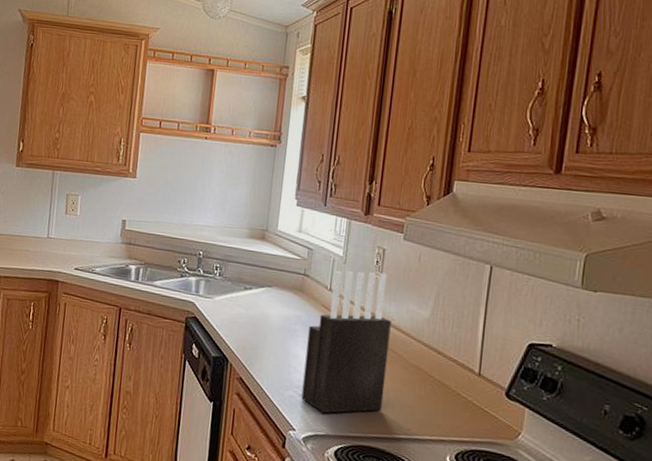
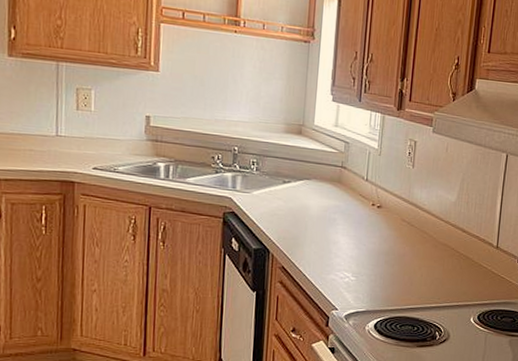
knife block: present [301,271,391,414] -> none [342,162,423,292]

